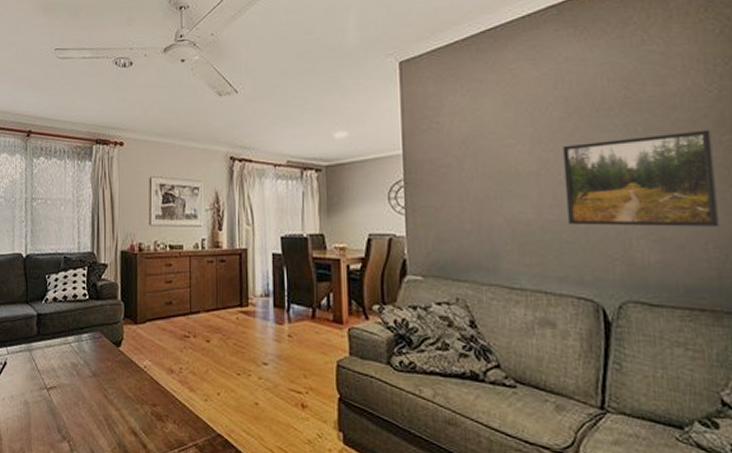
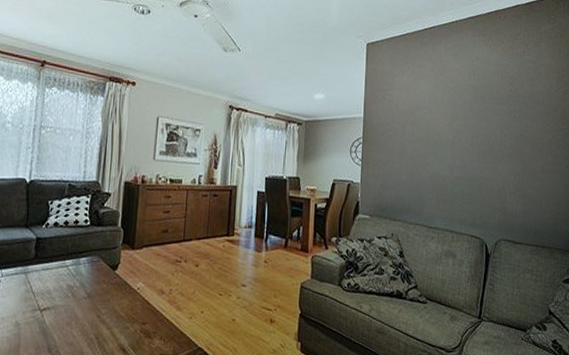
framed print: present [562,129,719,227] -> none [469,120,557,189]

